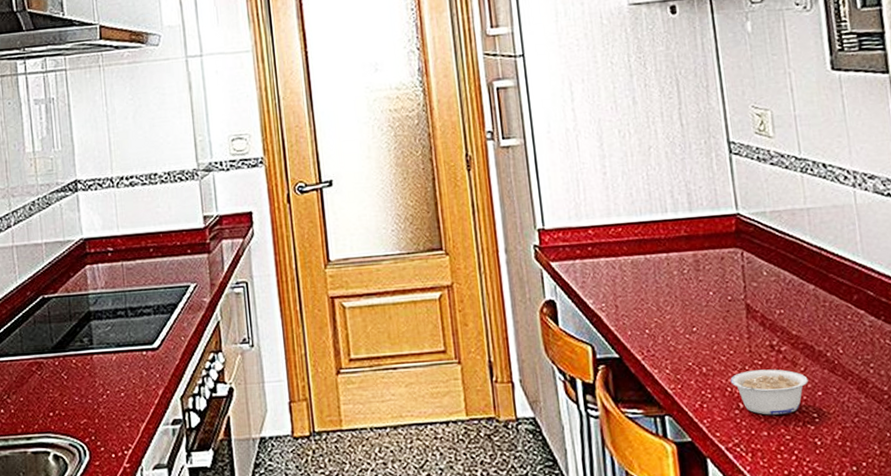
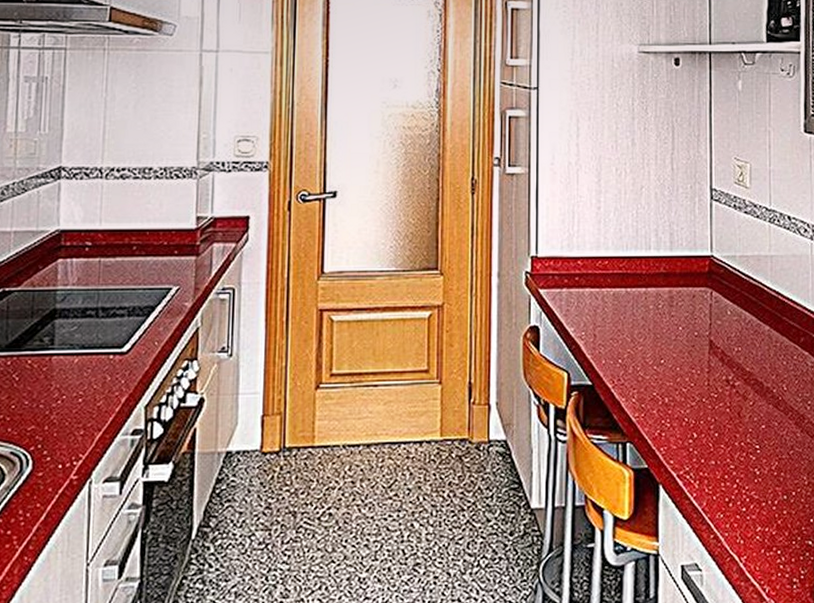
legume: present [730,369,808,415] -> none [688,402,755,445]

